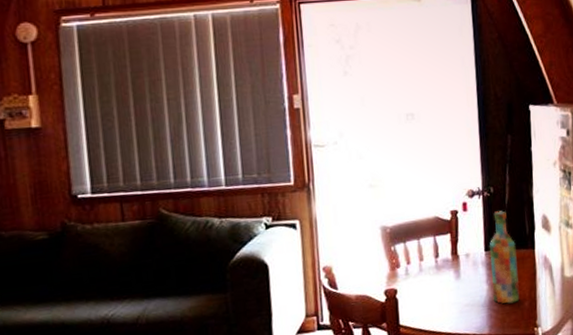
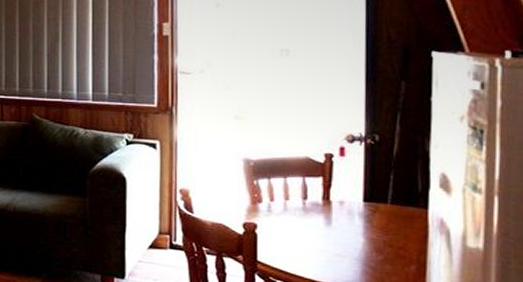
wine bottle: present [490,210,520,304] -> none [369,161,404,264]

